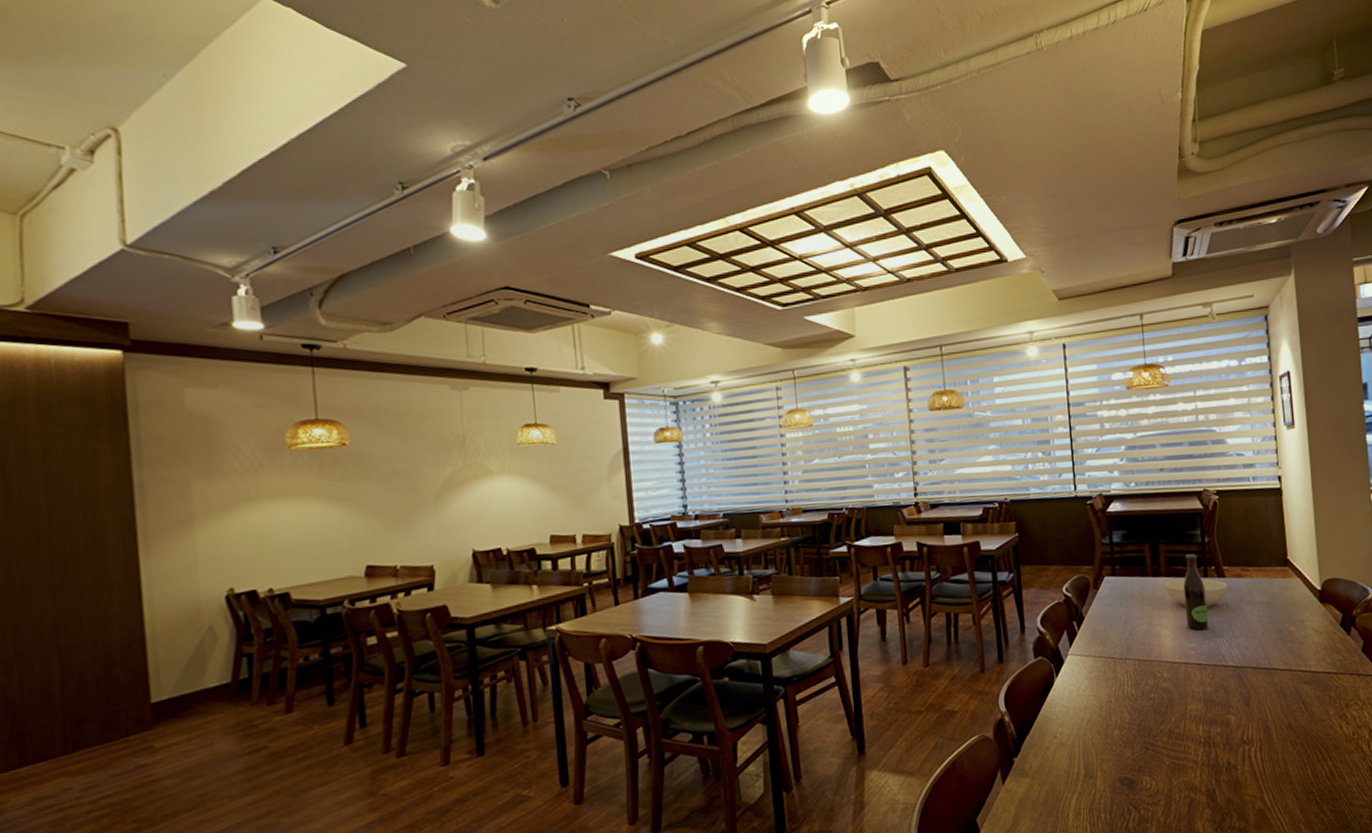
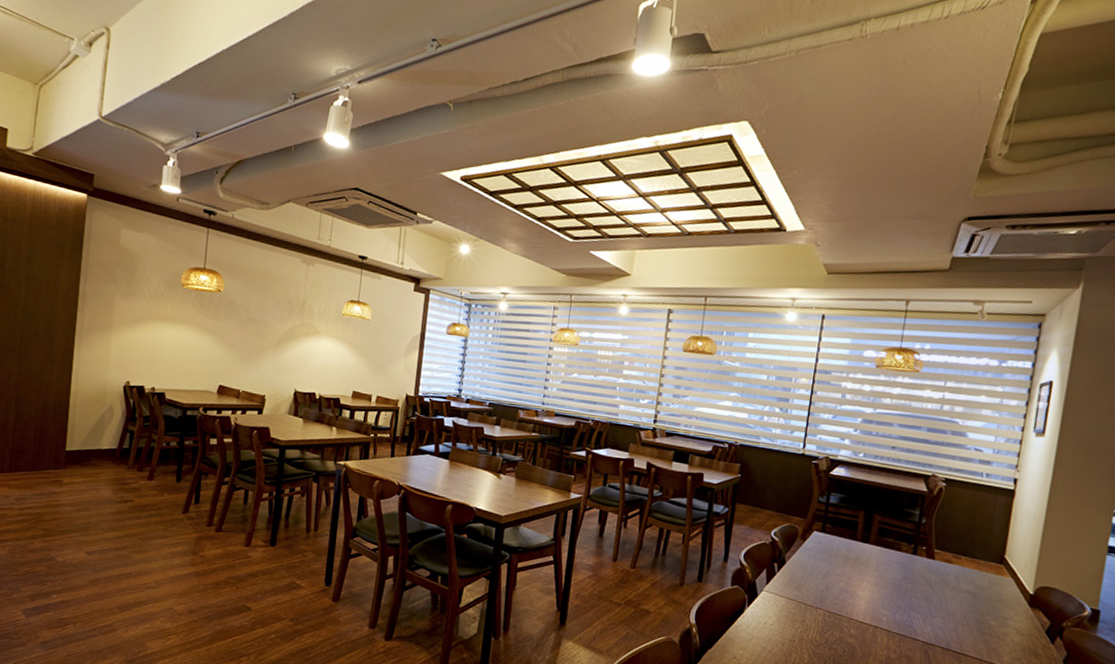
bowl: present [1163,578,1227,608] -> none [870,549,935,583]
bottle: present [1183,554,1209,631] -> none [884,530,912,602]

